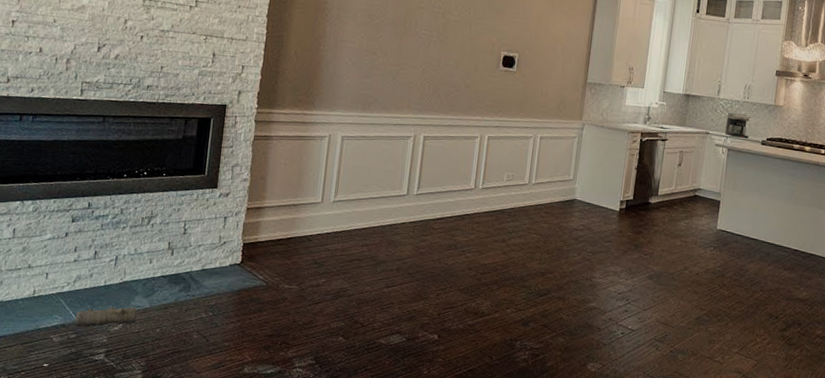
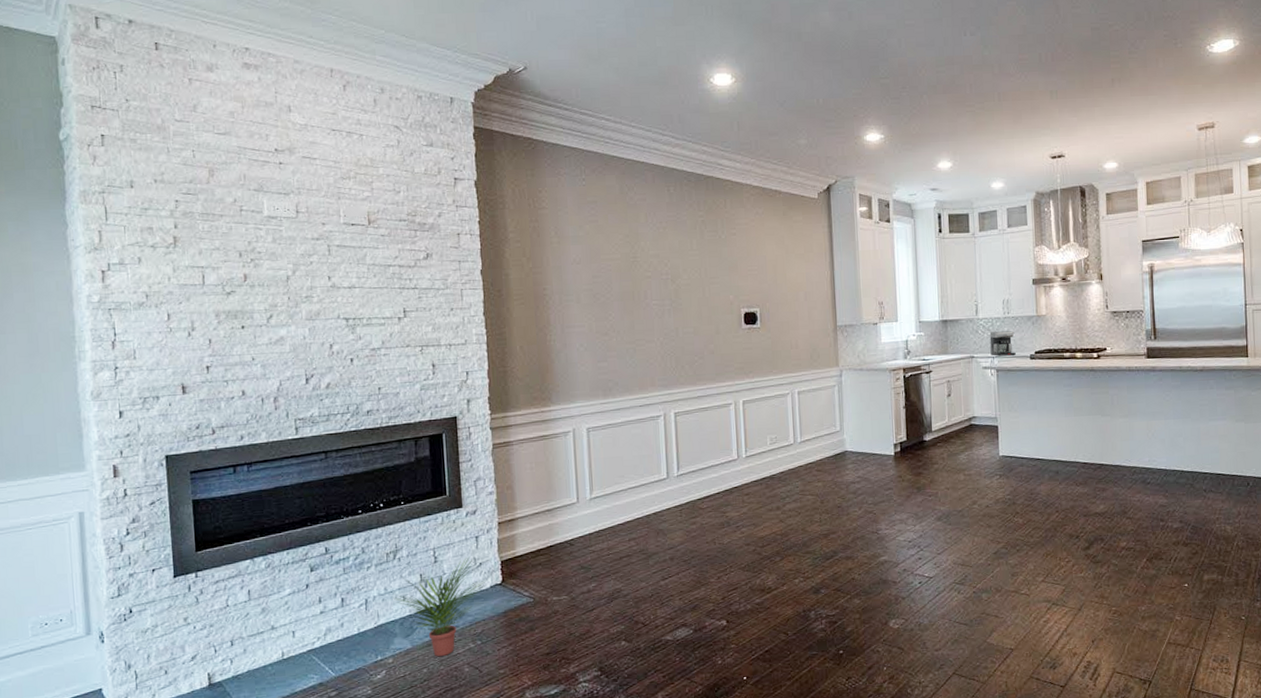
decorative log: present [75,306,137,327] -> none [333,650,399,683]
potted plant: none [142,234,226,321] -> present [394,556,485,657]

